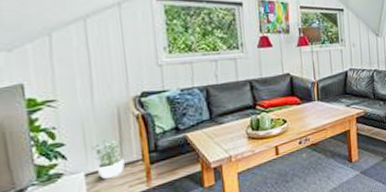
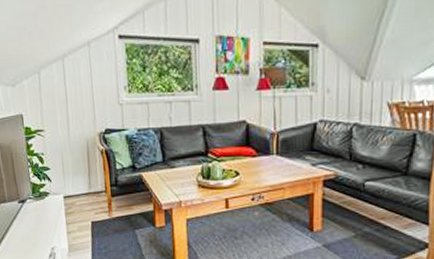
potted plant: present [92,138,125,180] -> none [68,169,92,204]

